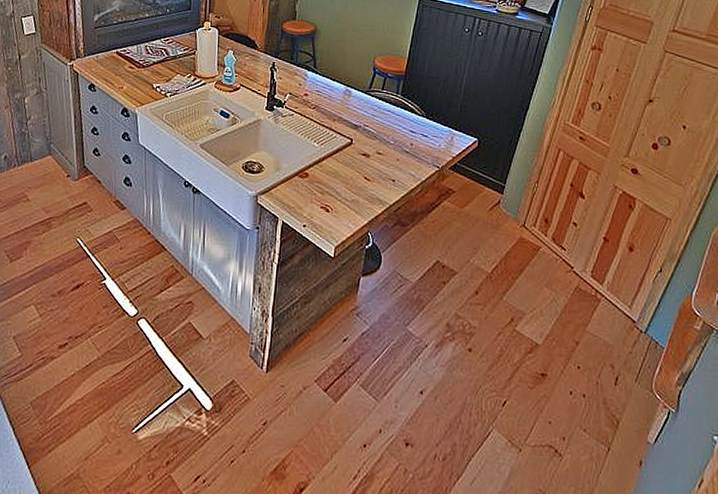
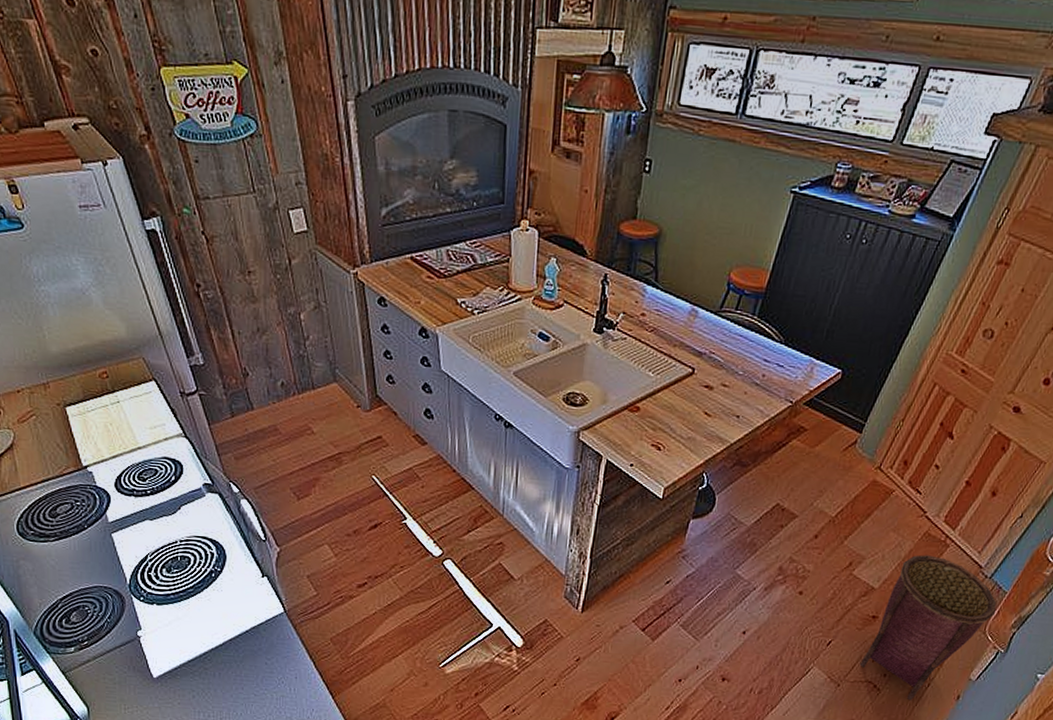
woven basket: none [537,310,657,468] -> present [859,555,997,701]

